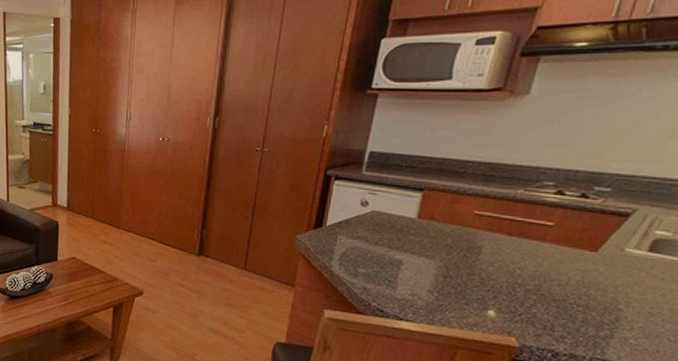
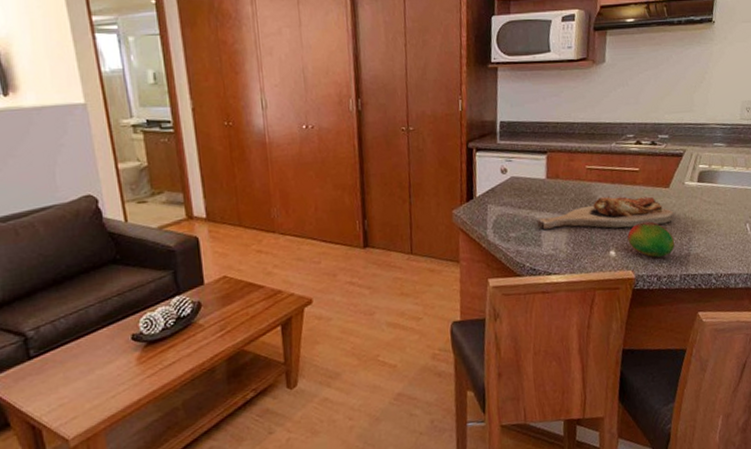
cutting board: none [395,248,598,294] -> present [536,196,674,230]
fruit: none [517,286,591,332] -> present [627,221,675,258]

